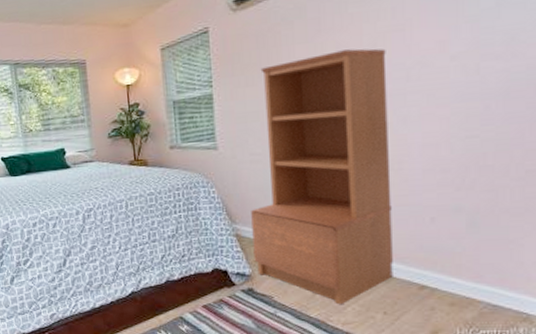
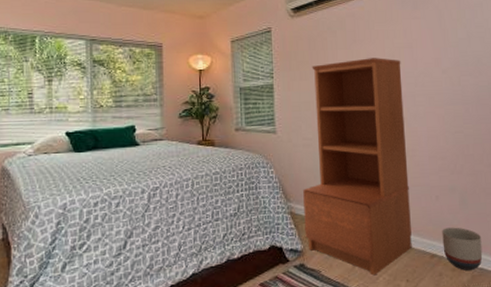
planter: none [437,255,498,307] -> present [442,227,483,271]

